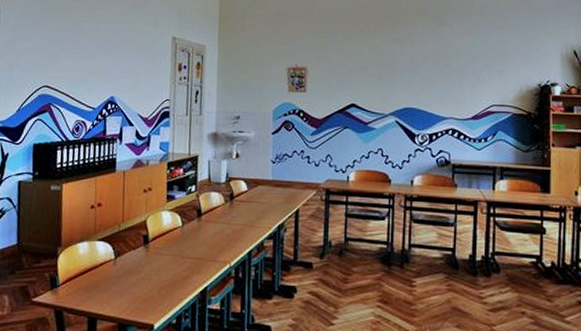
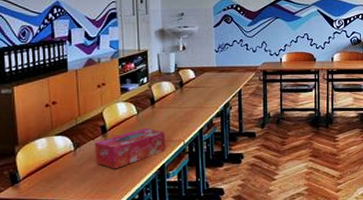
tissue box: none [134,242,210,287] -> present [95,127,165,170]

